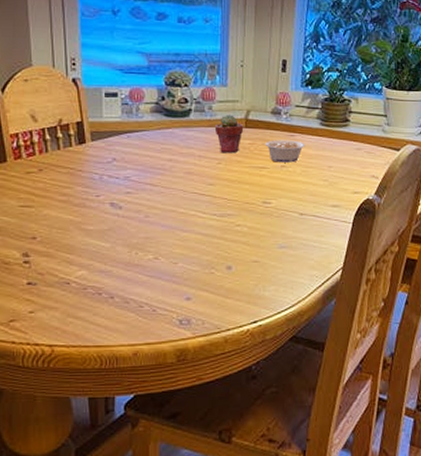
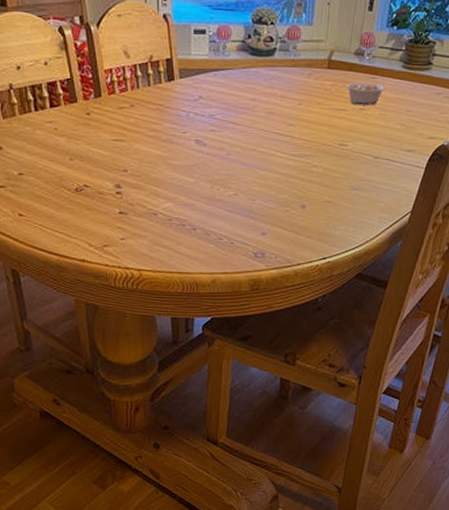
potted succulent: present [214,114,244,154] -> none [297,54,327,95]

